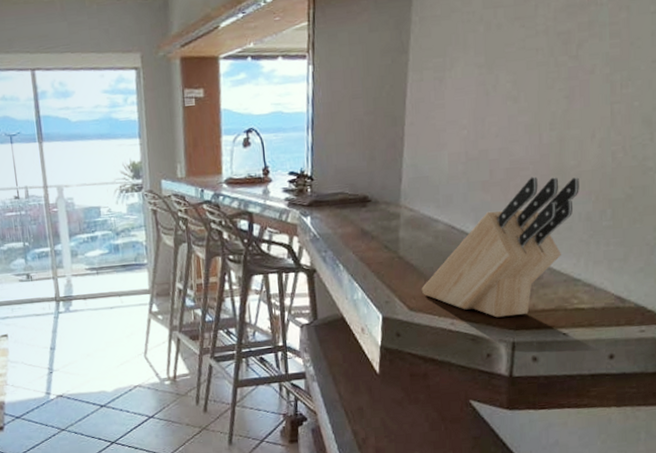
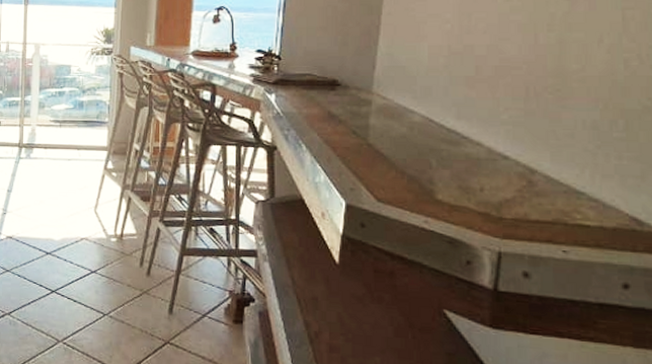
knife block: present [421,176,579,318] -> none [391,77,583,224]

